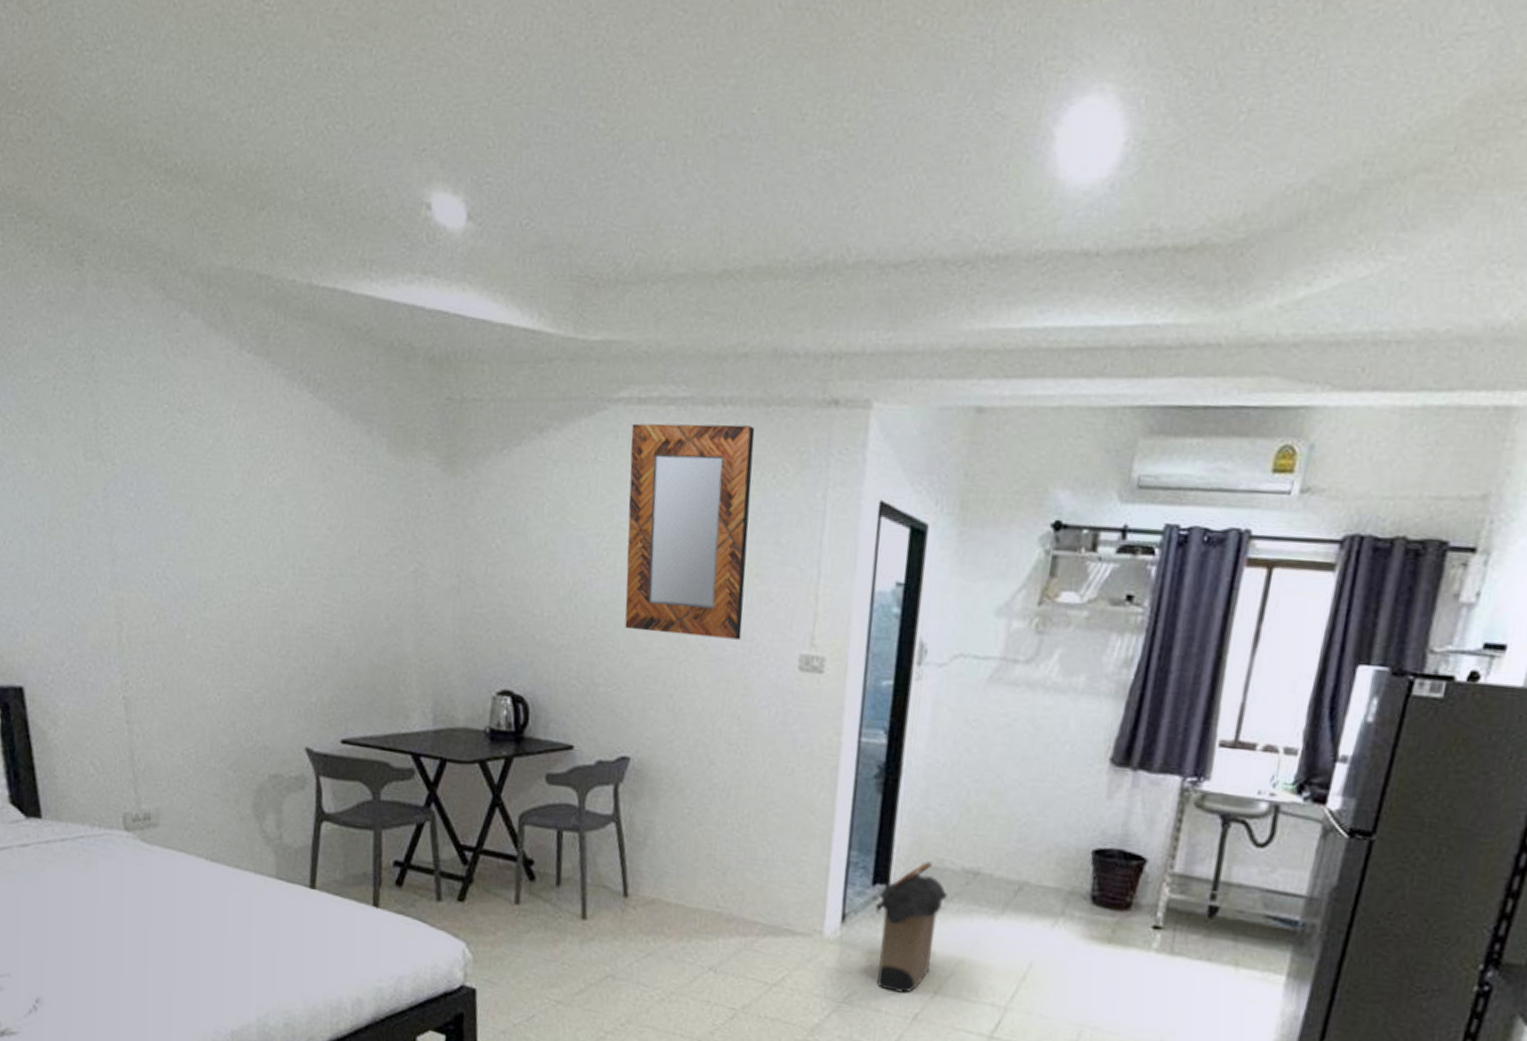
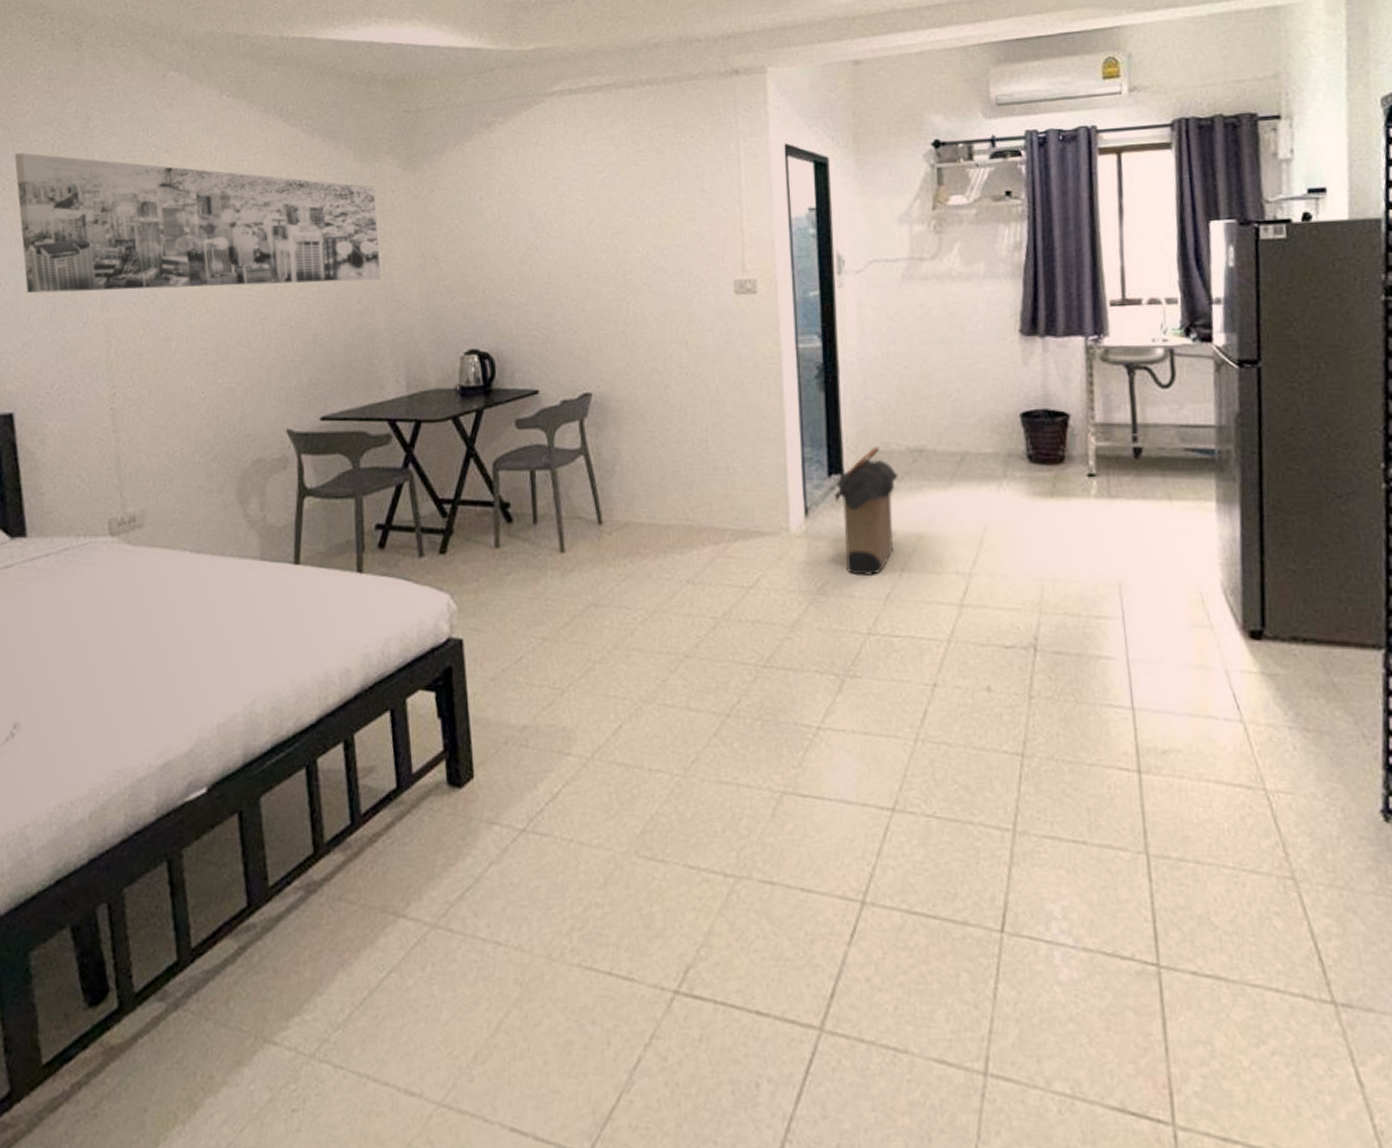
wall art: none [13,390,412,597] -> present [14,153,381,294]
home mirror: present [625,423,755,640] -> none [566,99,680,280]

